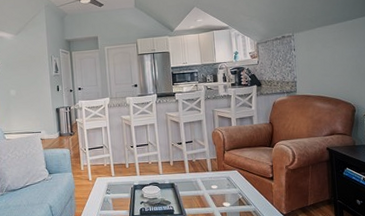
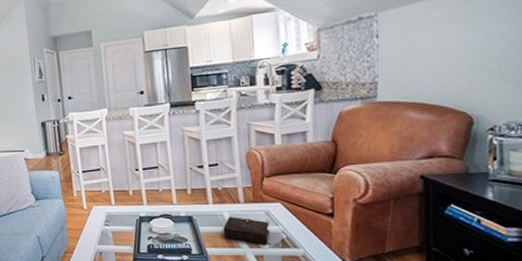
book: none [197,182,237,204] -> present [223,217,278,245]

